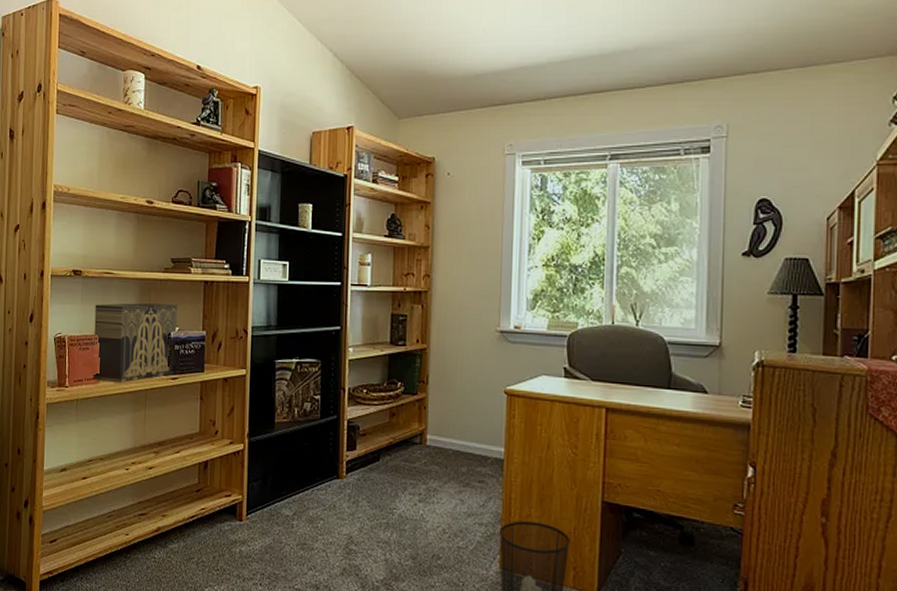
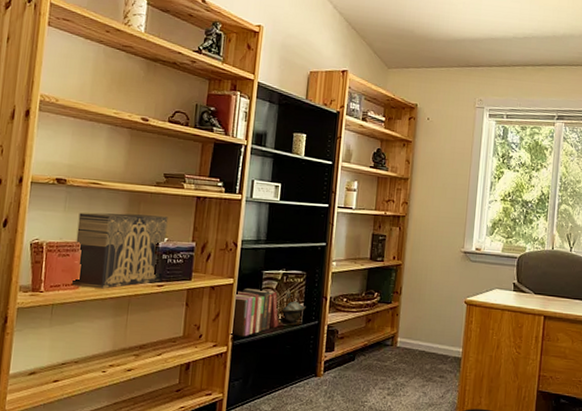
books: none [244,379,295,433] -> present [228,287,279,337]
ceramic bowl: none [292,378,323,419] -> present [276,288,306,324]

